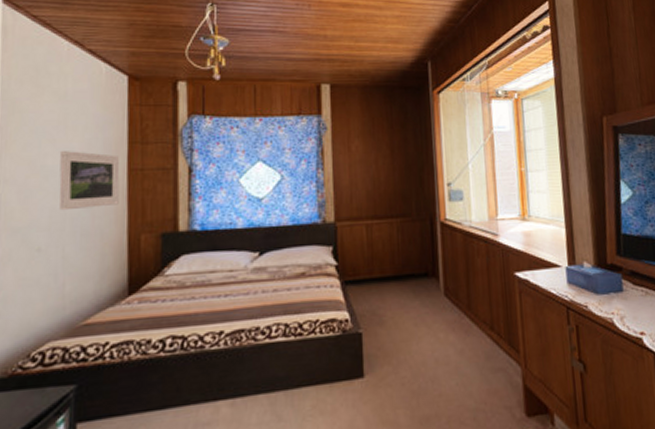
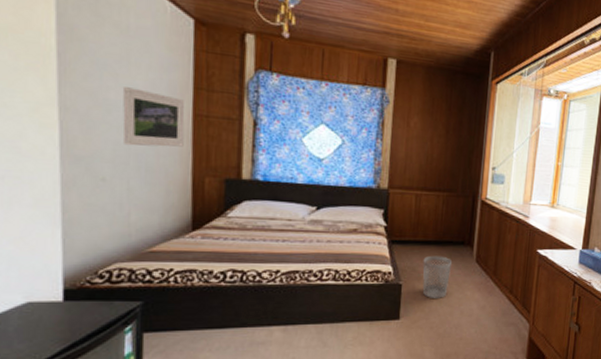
wastebasket: none [383,293,417,347] -> present [422,255,452,298]

